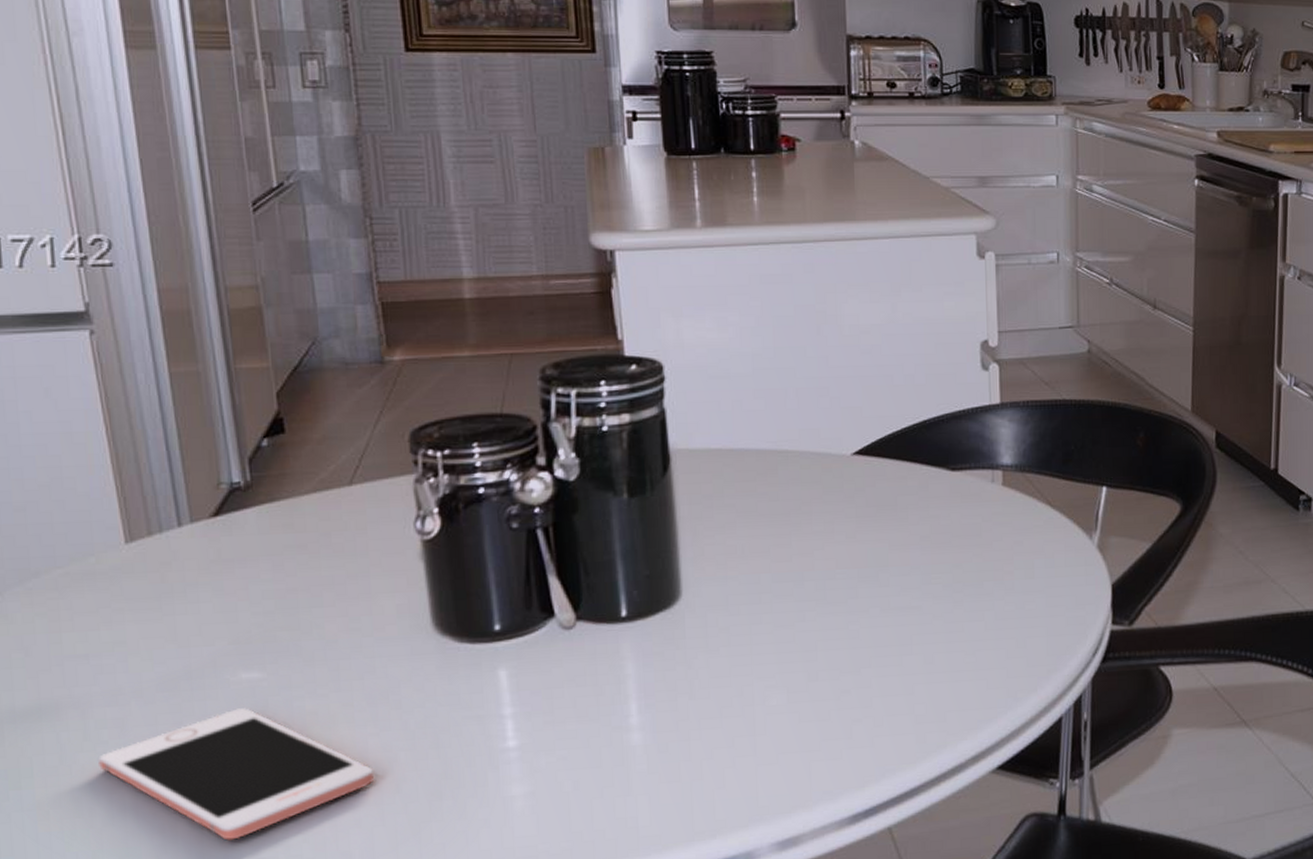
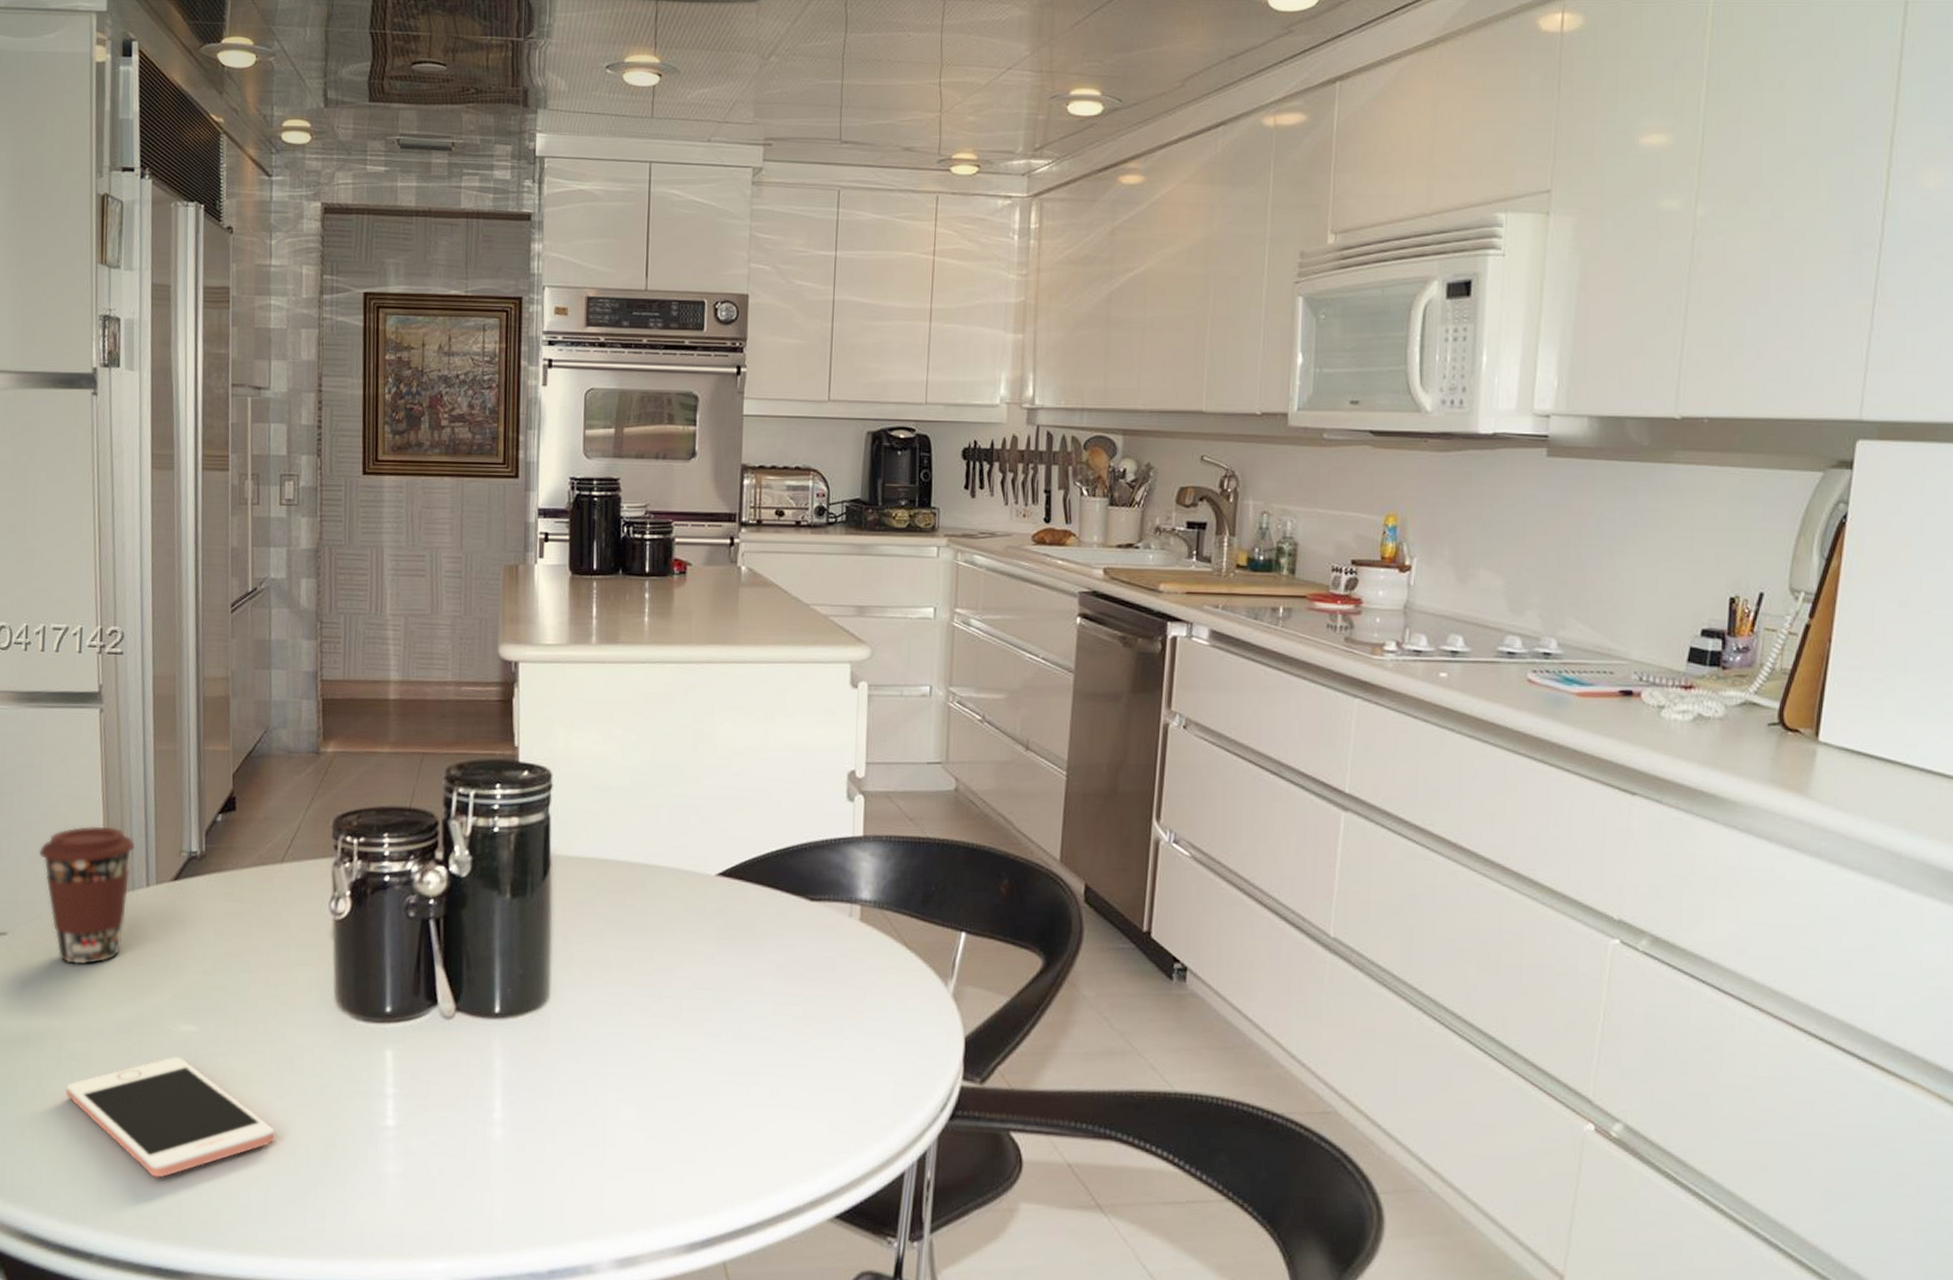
coffee cup: none [25,463,159,622] -> present [38,825,136,965]

